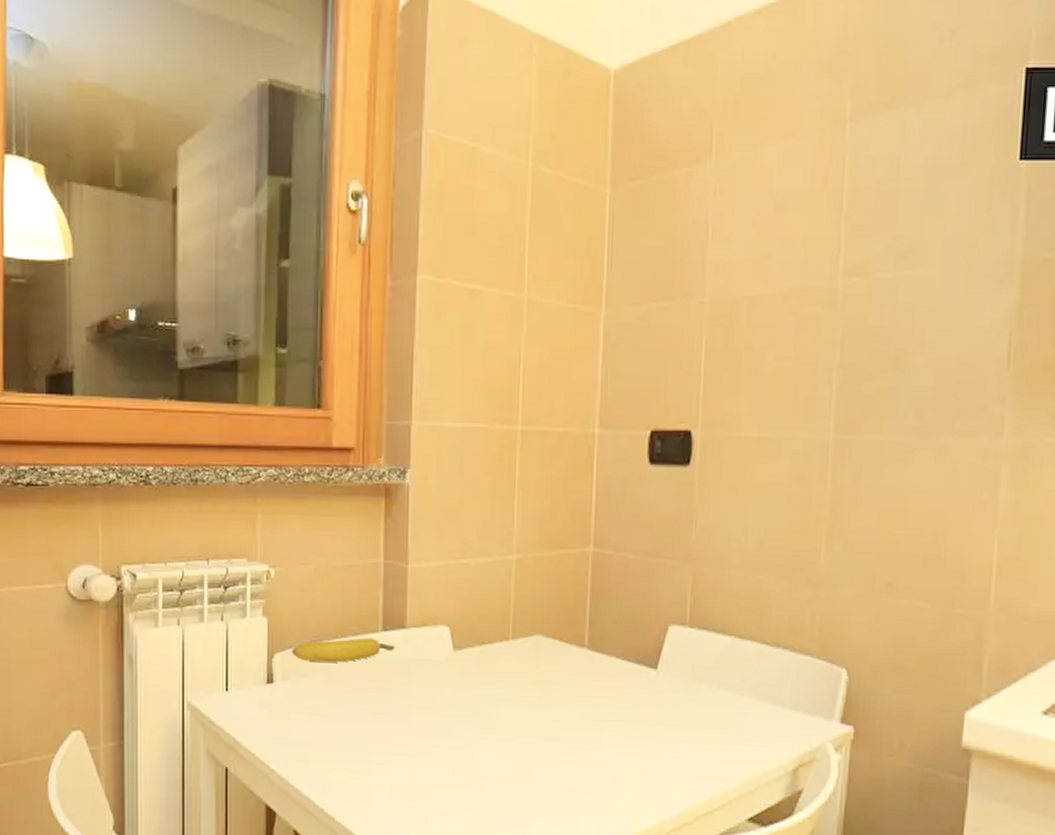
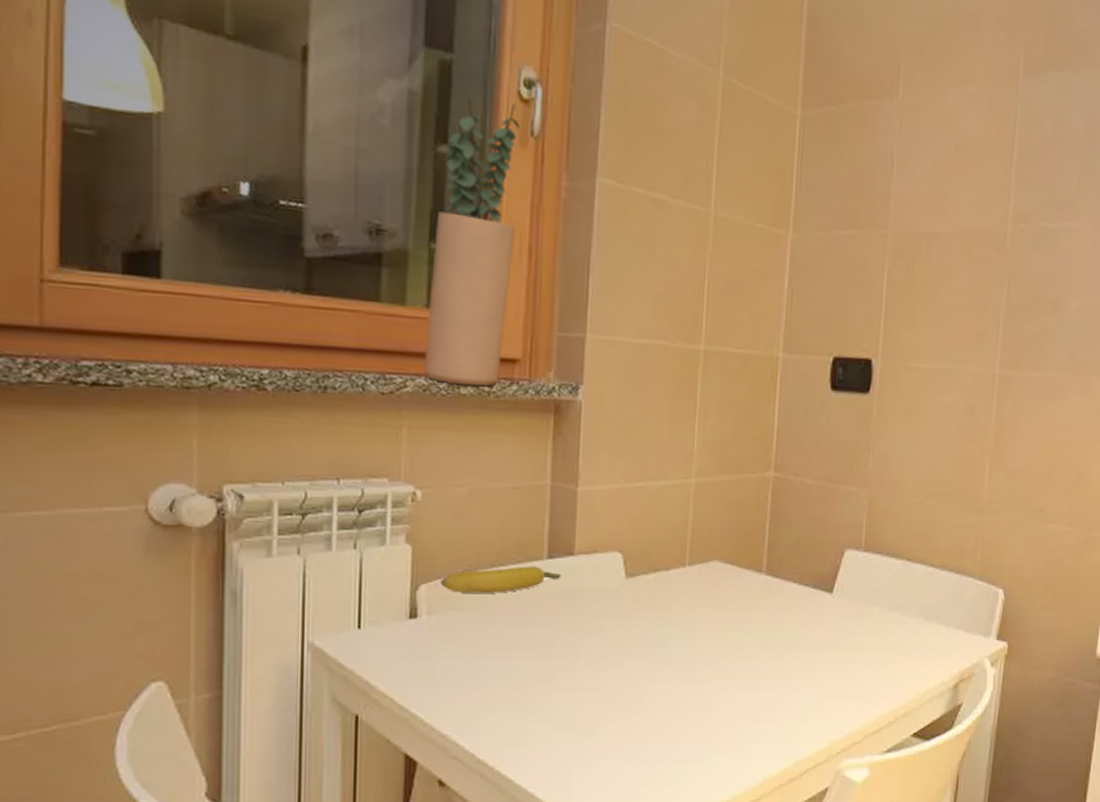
vase: none [274,215,348,474] -> present [424,98,519,387]

